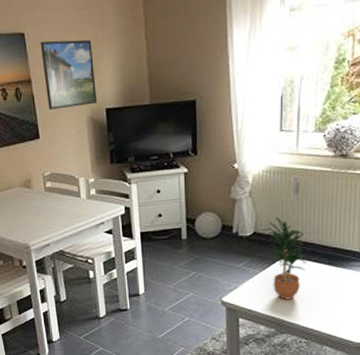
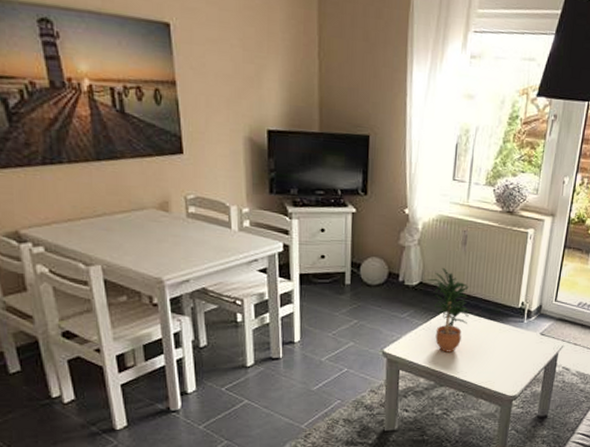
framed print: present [40,39,98,109] -> none [190,37,258,123]

